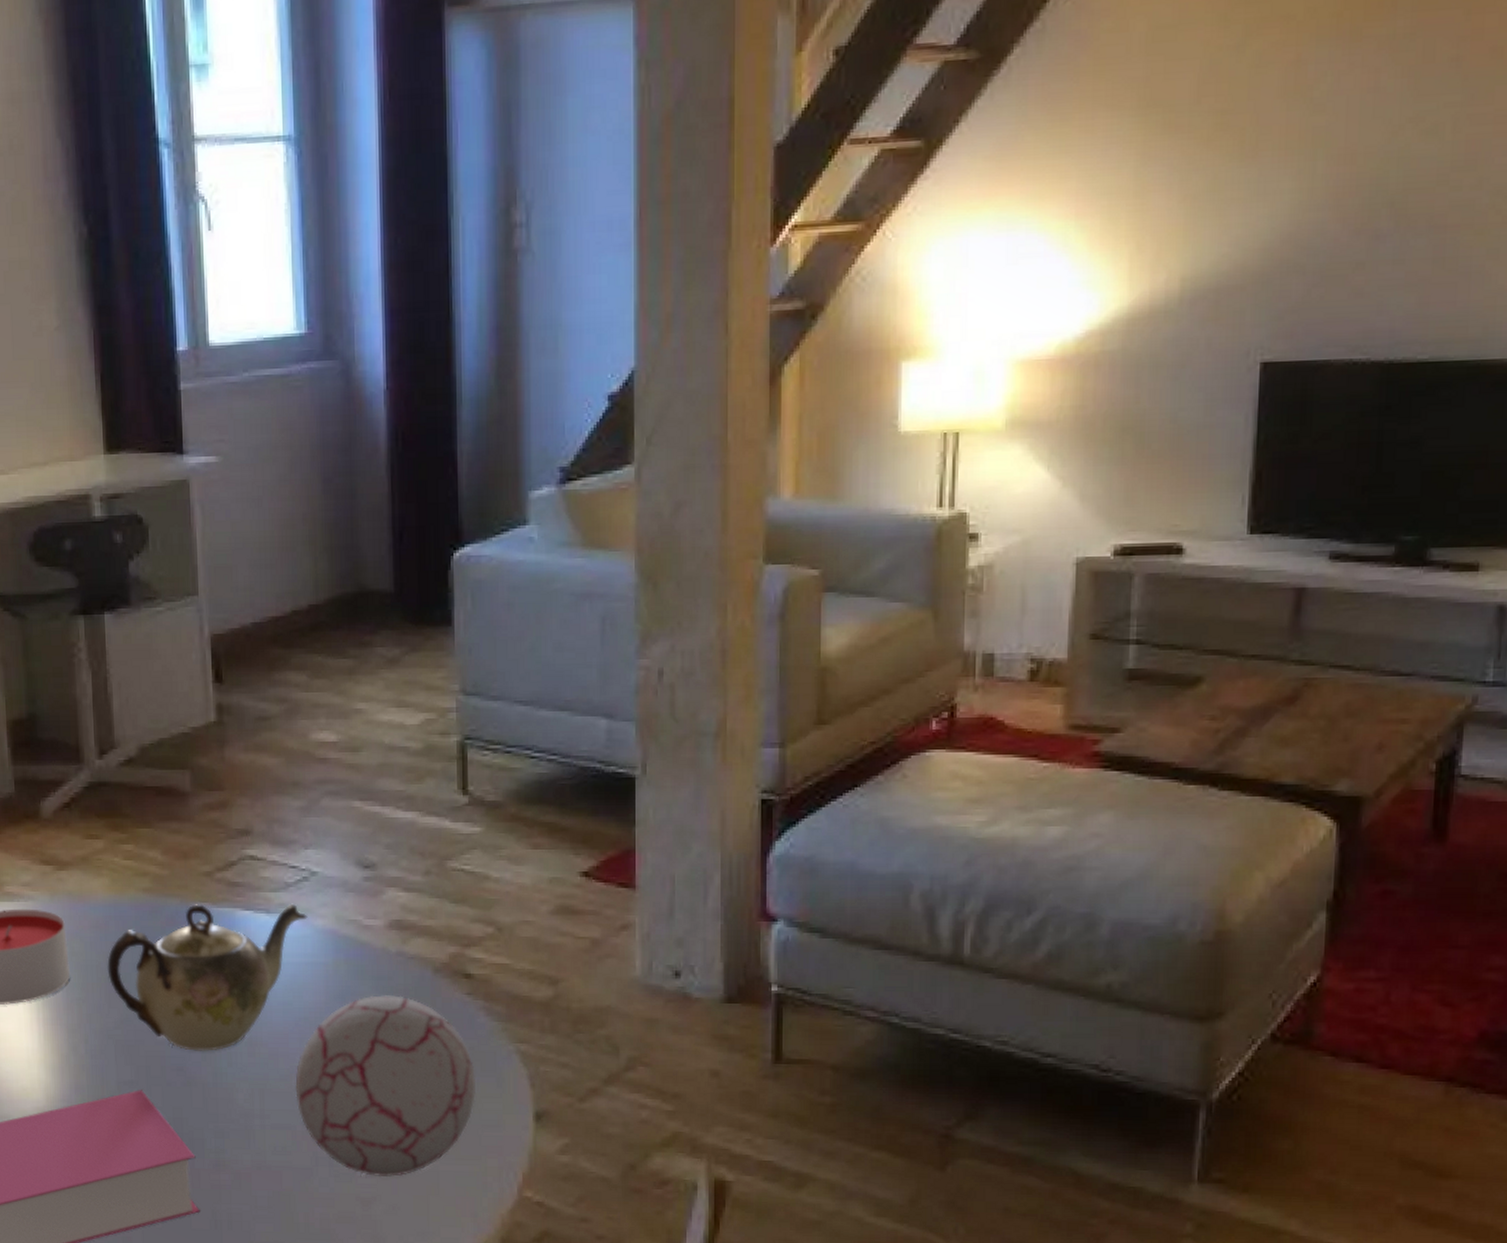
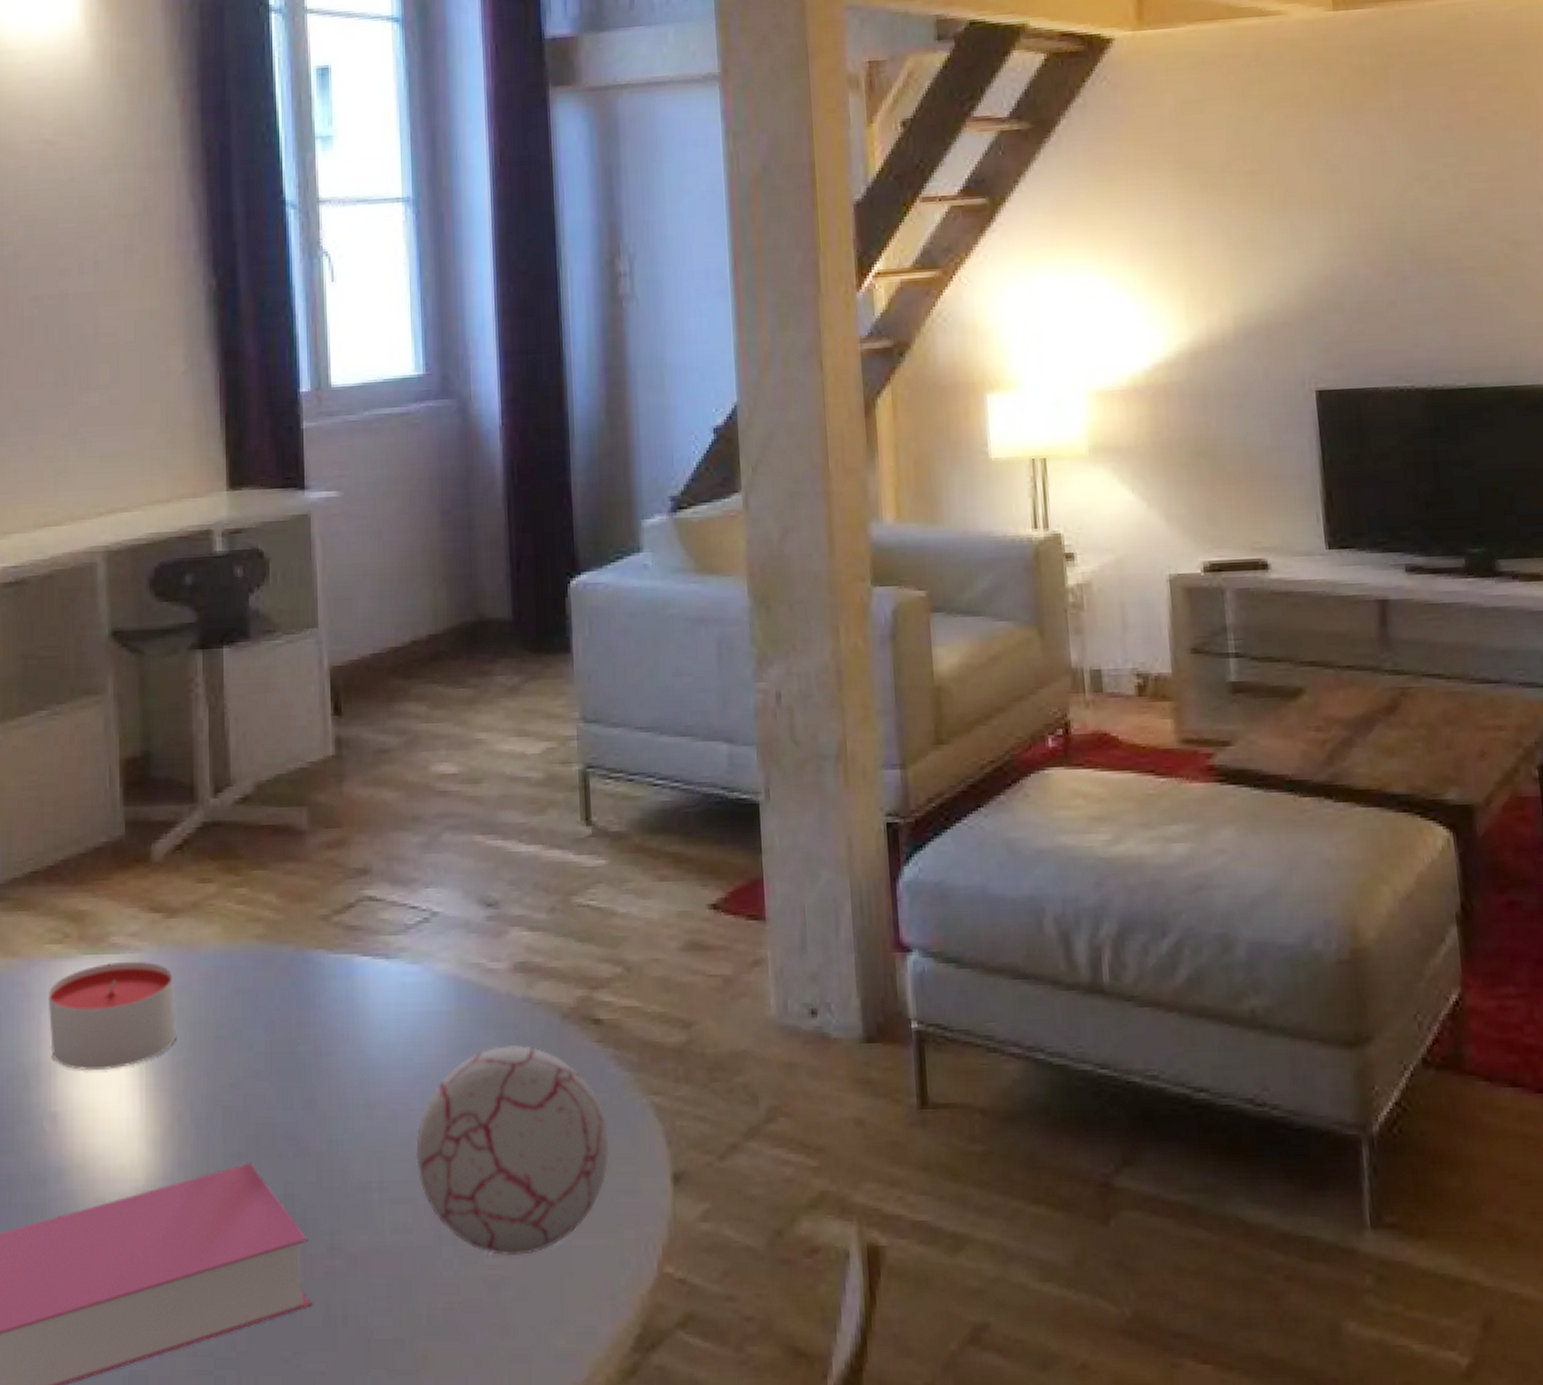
teapot: present [107,904,308,1051] -> none [216,948,429,1116]

